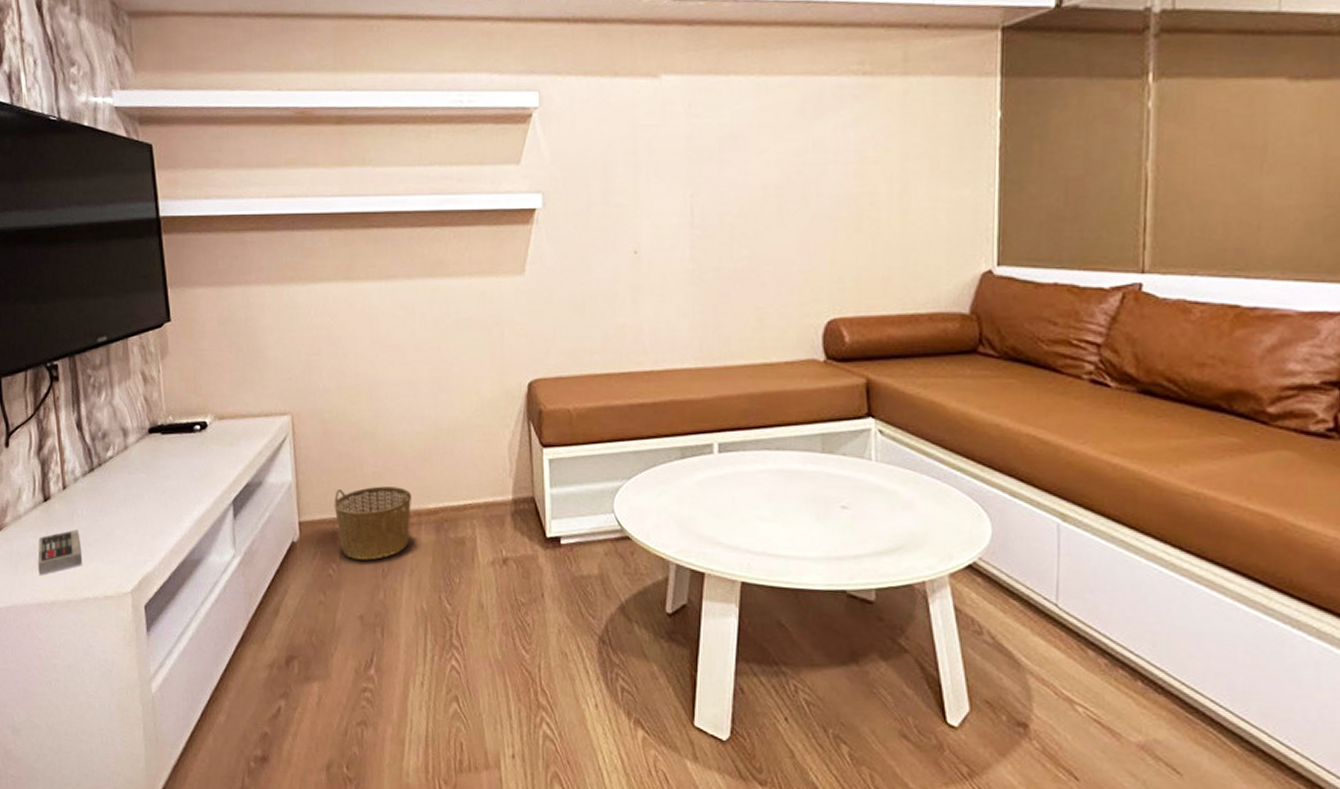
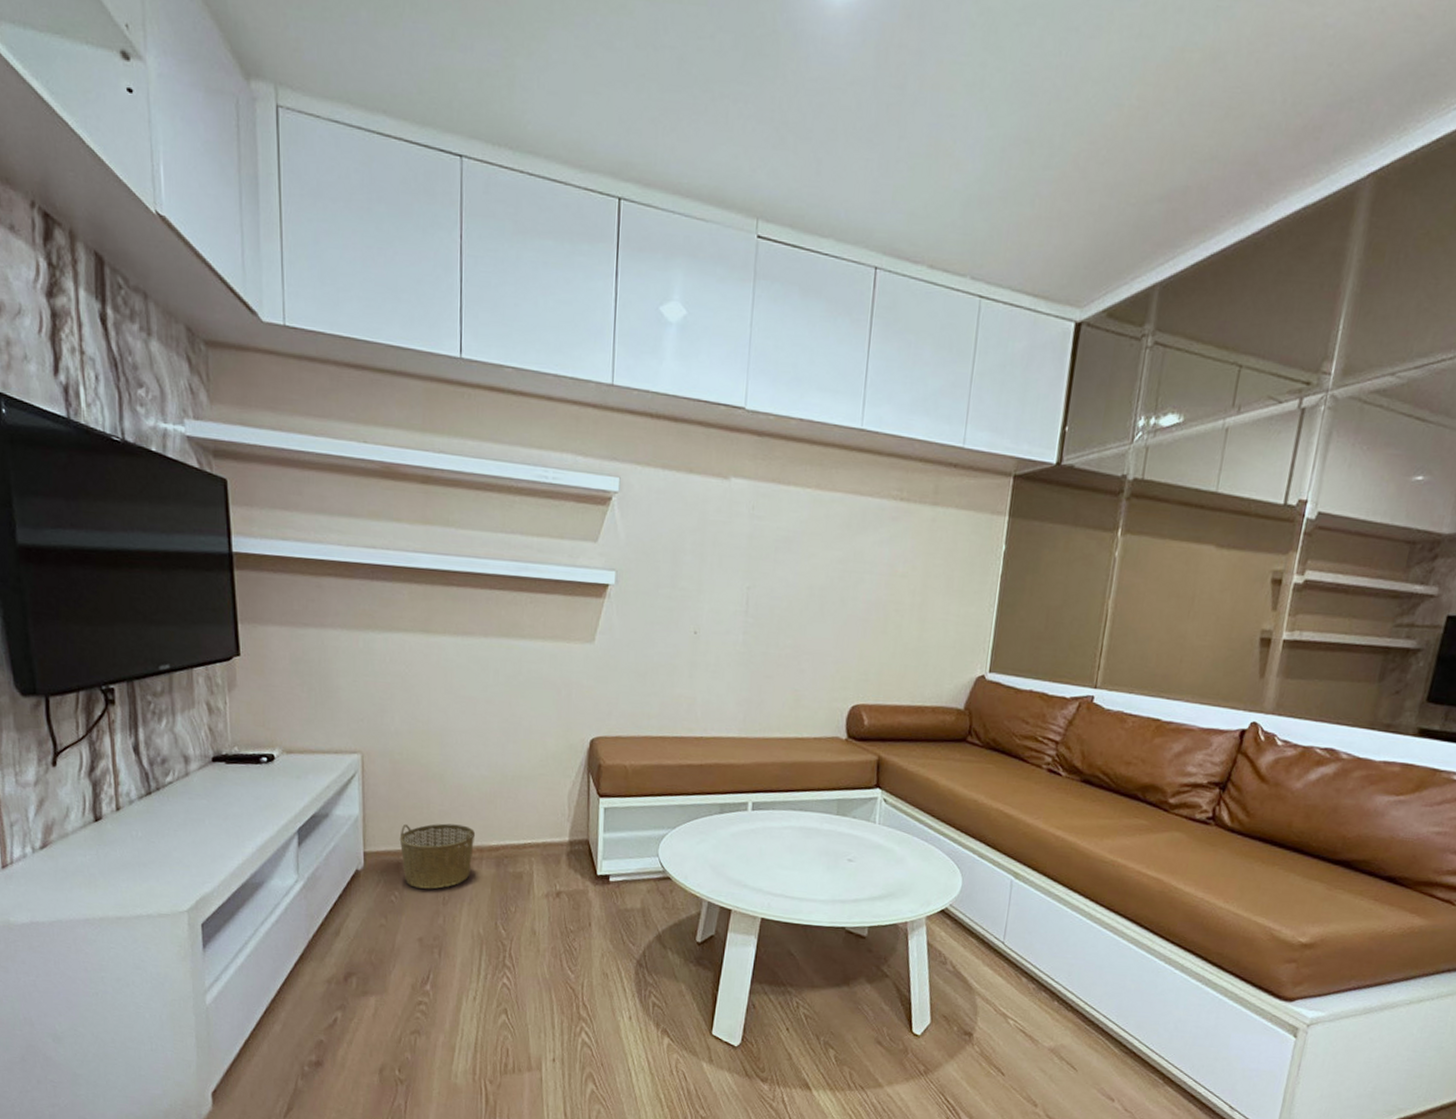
game controller: present [37,529,82,574] -> none [86,849,135,891]

